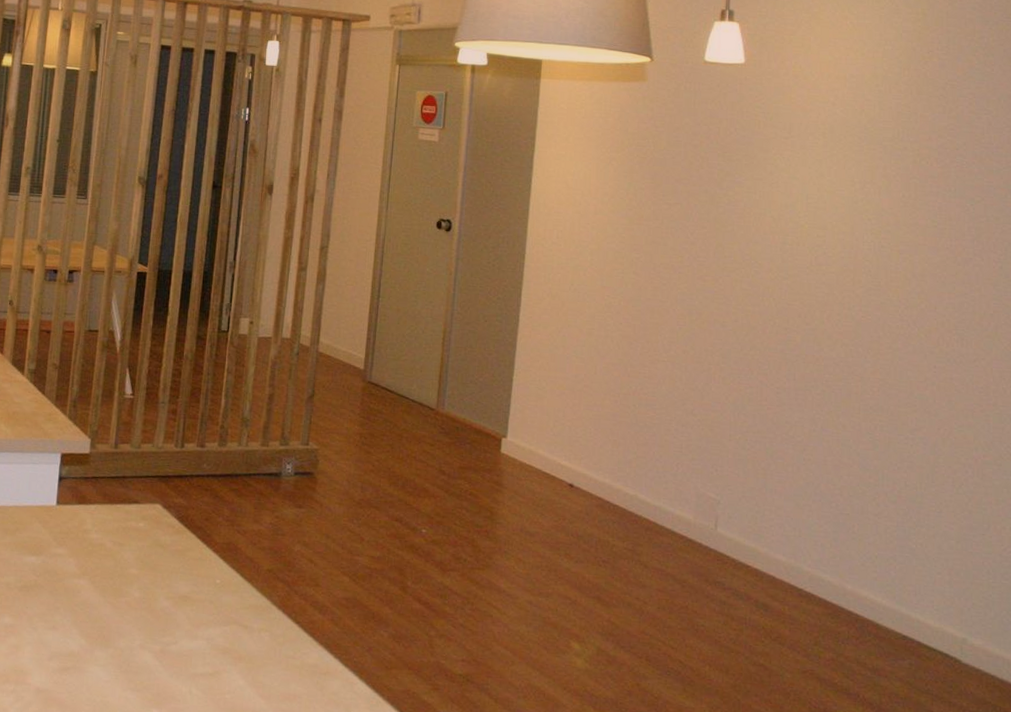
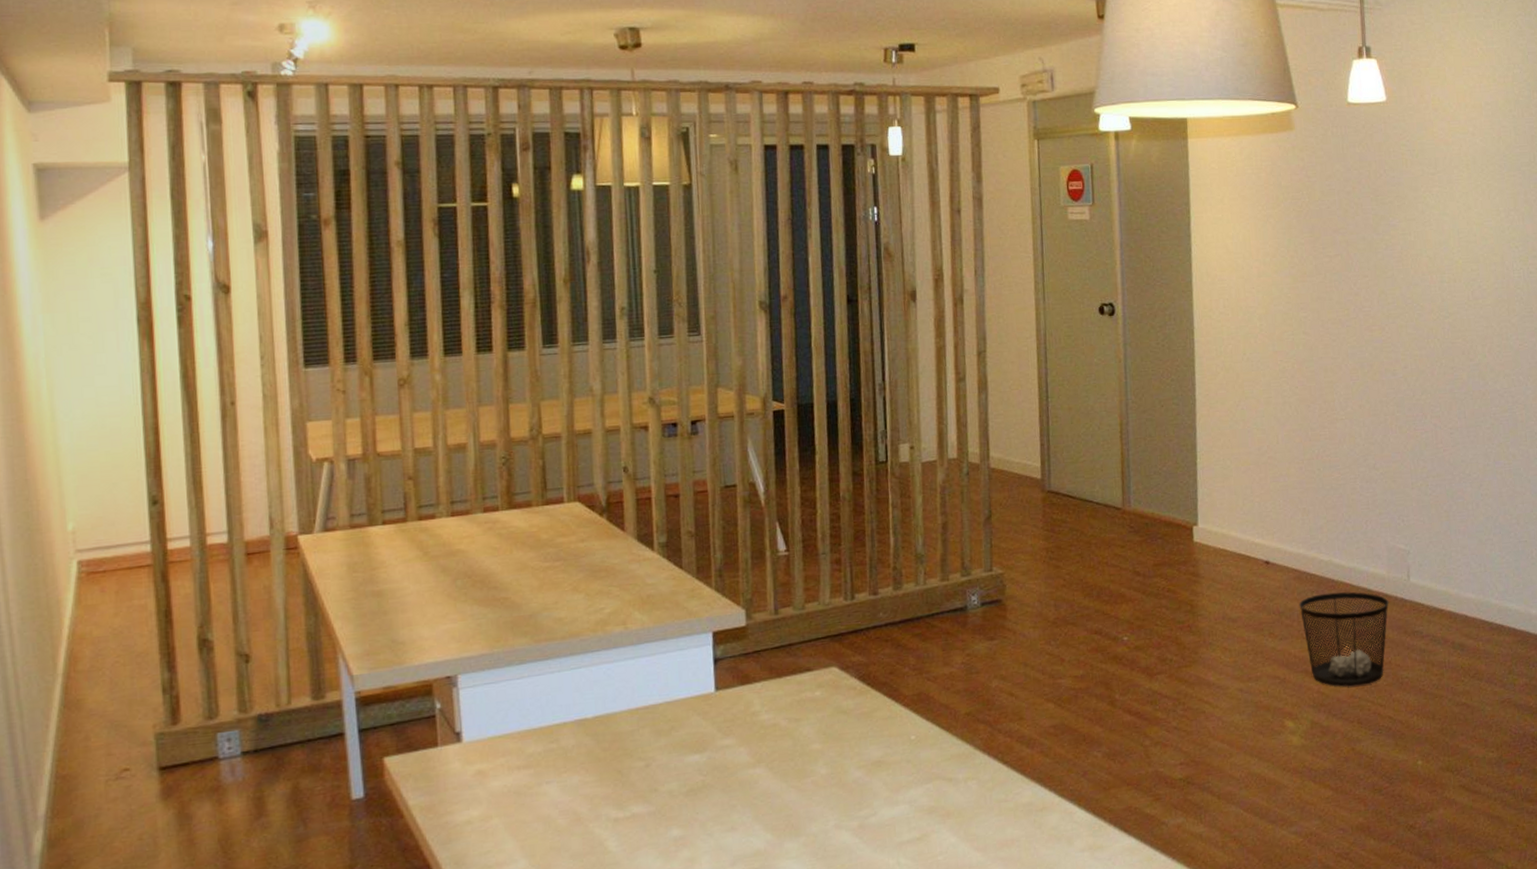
waste bin: none [598,526,693,624] -> present [1298,592,1389,687]

